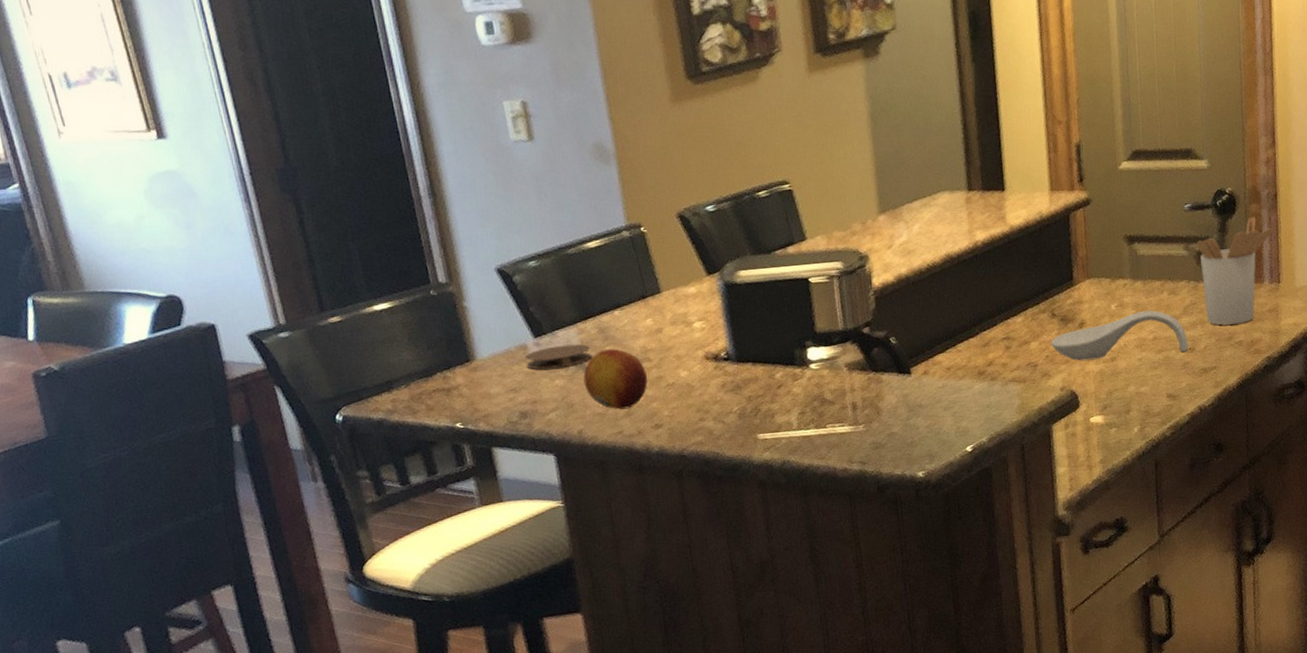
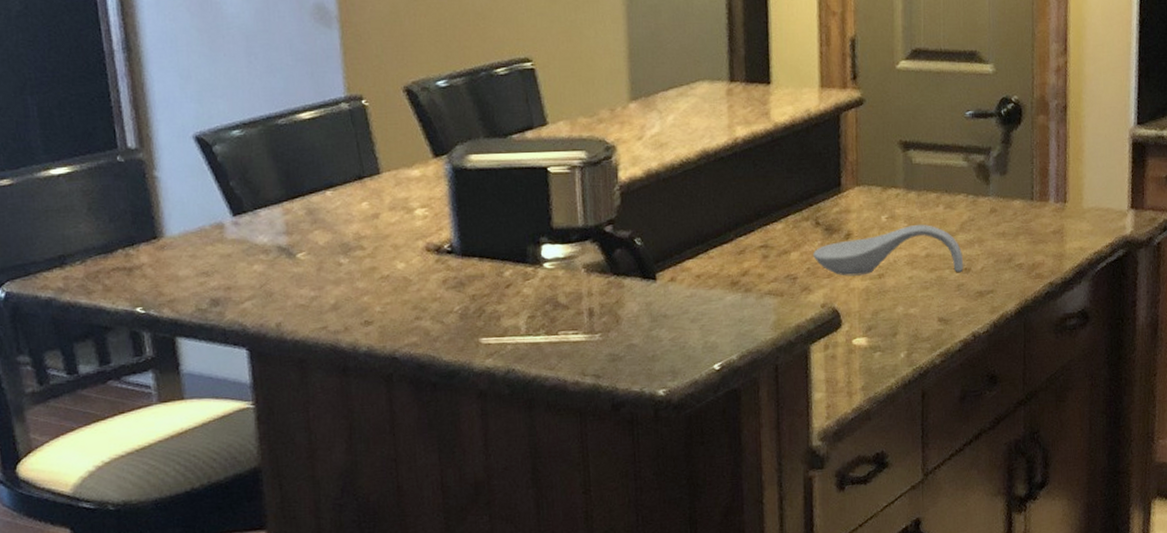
coaster: present [525,344,592,370] -> none [221,225,297,252]
fruit: present [583,348,648,410] -> none [286,233,360,302]
utensil holder: present [1196,216,1274,325] -> none [977,128,1062,245]

